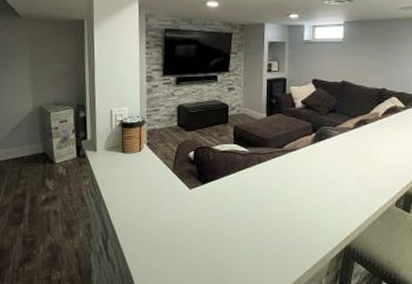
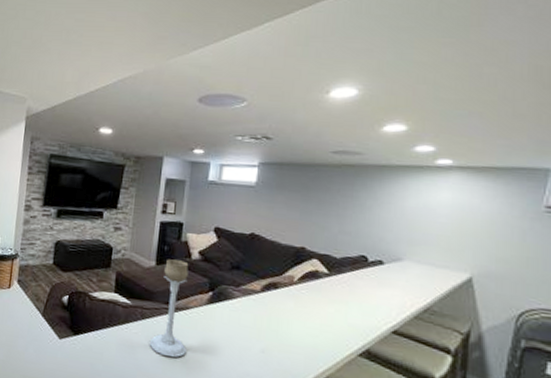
candle holder: none [267,110,298,192] -> present [149,259,189,358]

